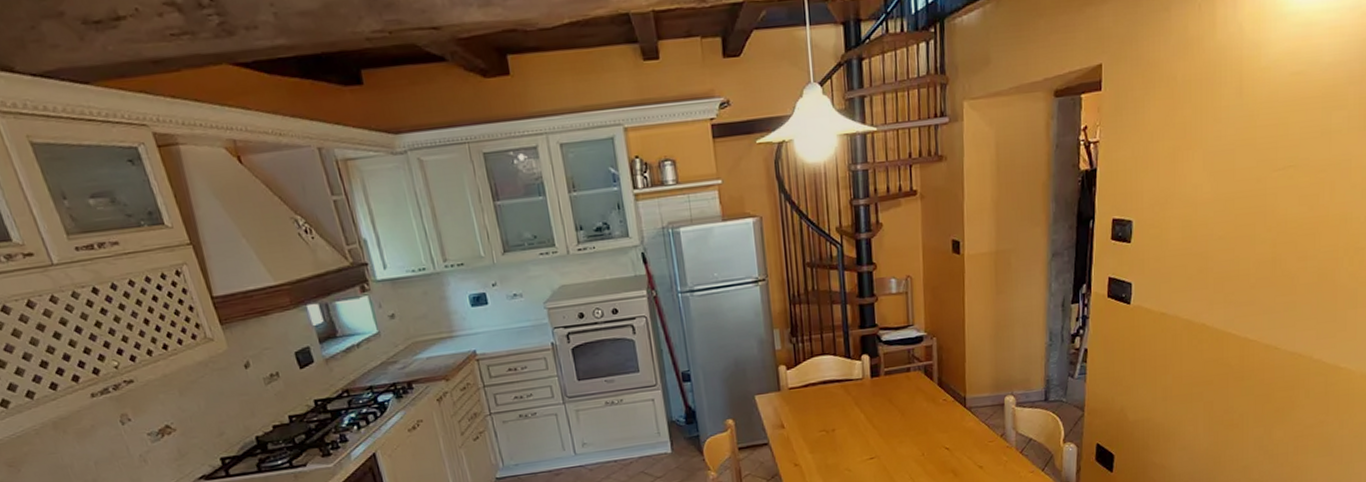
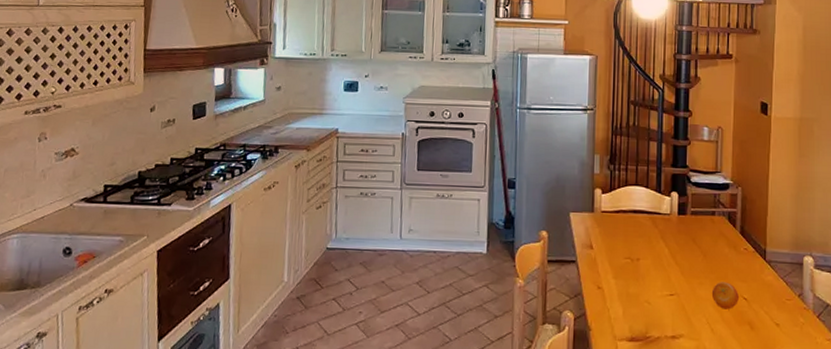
fruit: none [912,436,941,463] -> present [711,282,739,310]

